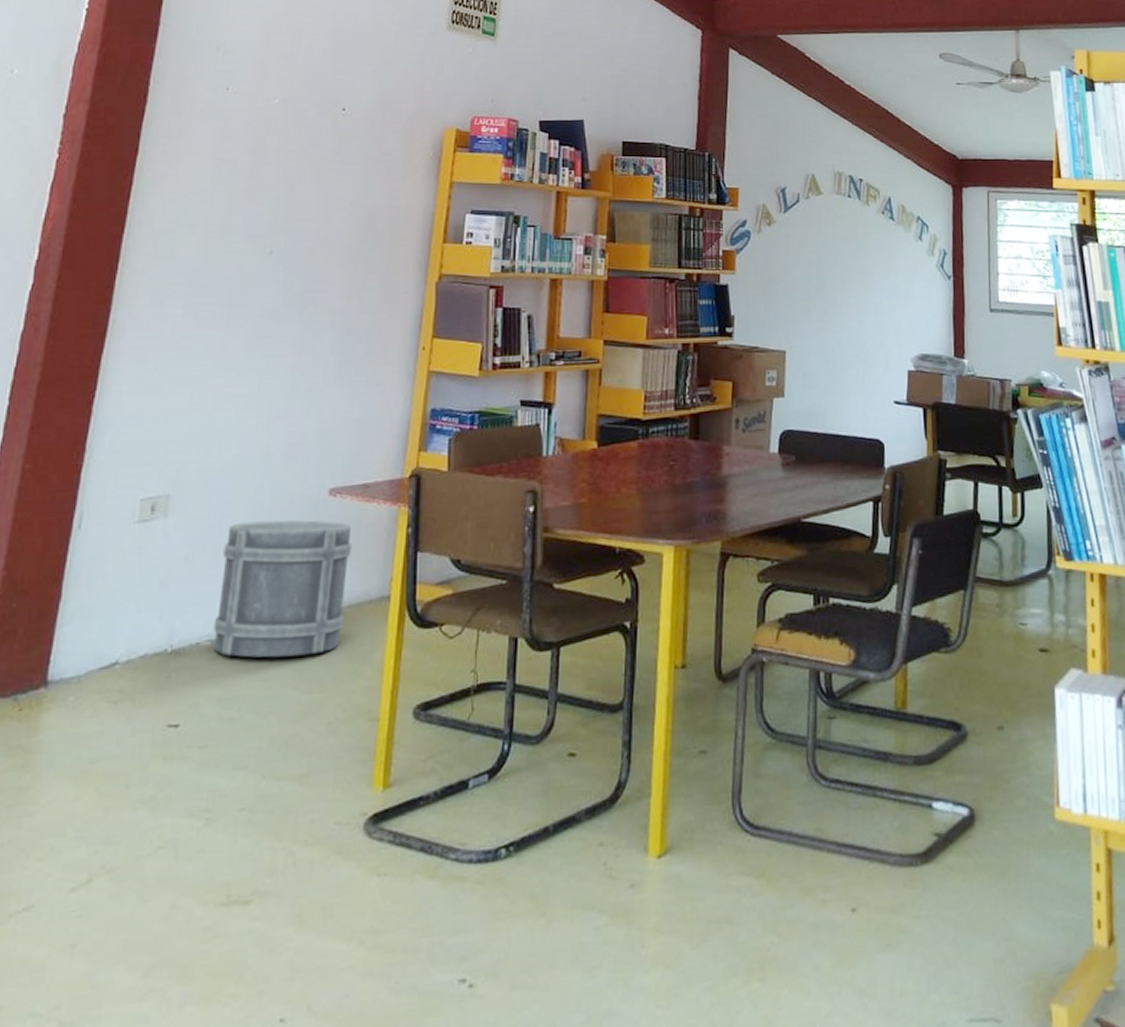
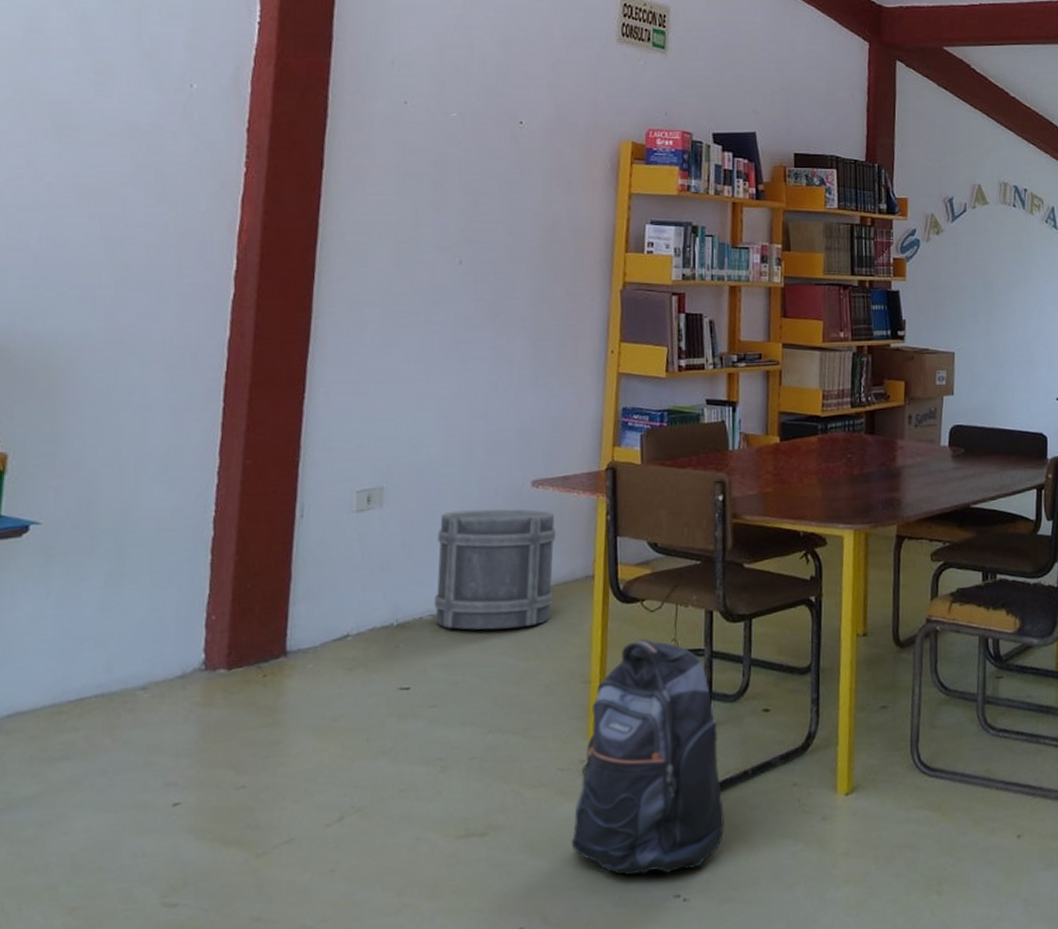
backpack: none [345,669,520,955] -> present [571,638,725,876]

